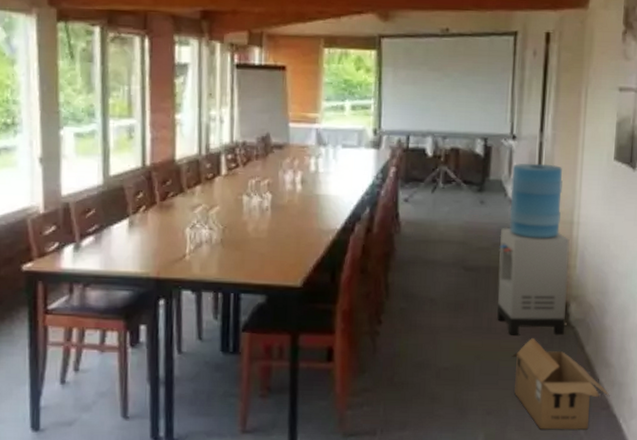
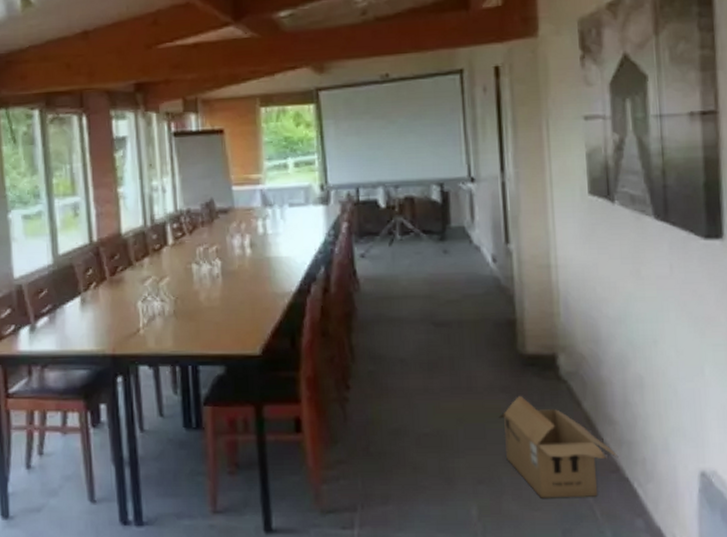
water cooler: present [497,163,570,336] -> none [469,204,555,394]

